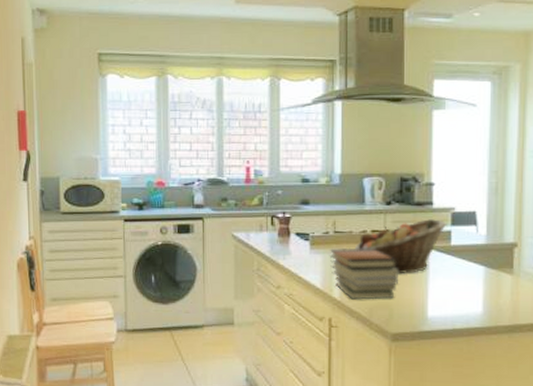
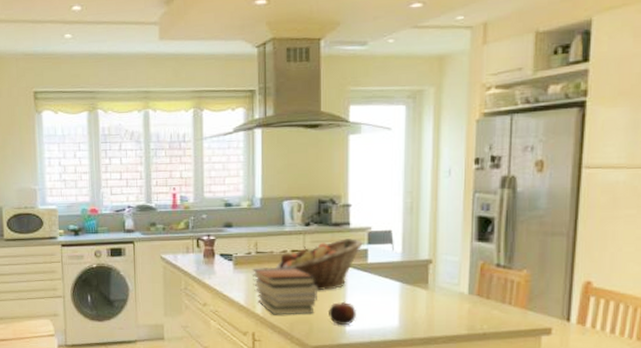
apple: none [409,285,438,311] -> present [327,301,356,325]

